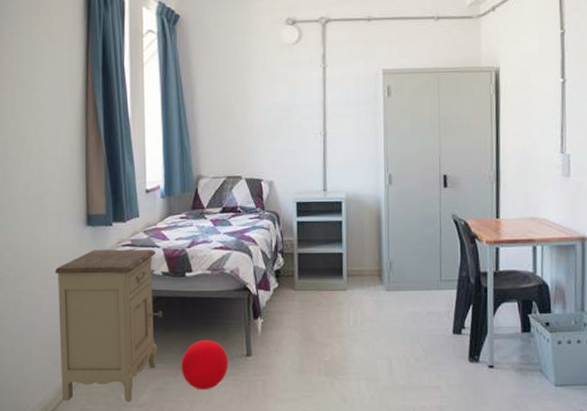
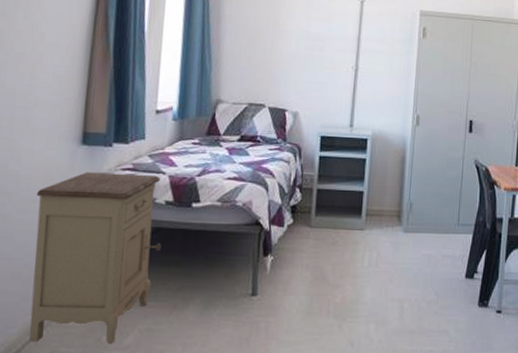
ball: present [181,340,228,390] -> none [176,277,231,332]

